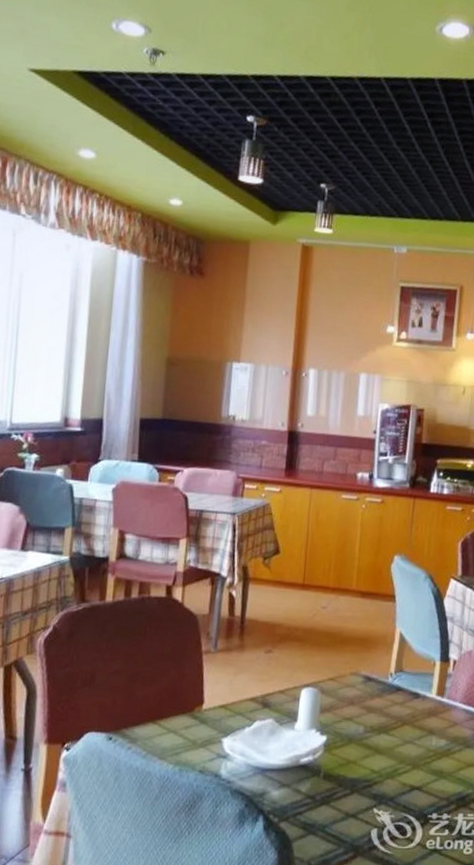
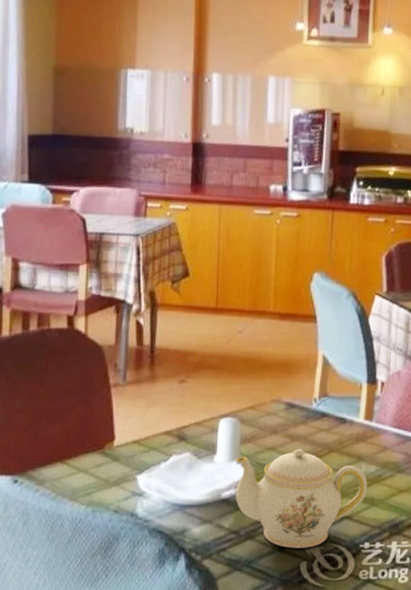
teapot: none [313,721,437,816] -> present [236,449,367,549]

